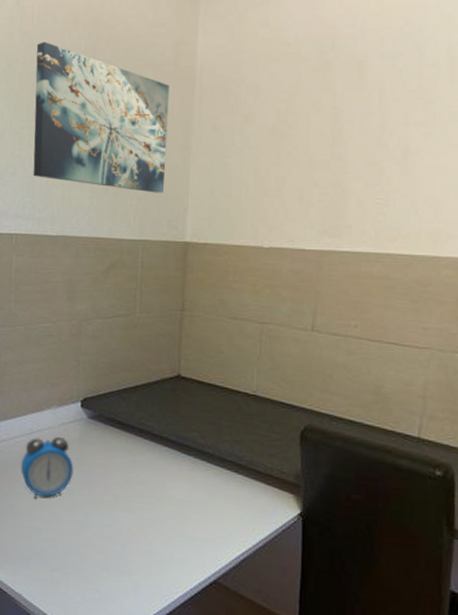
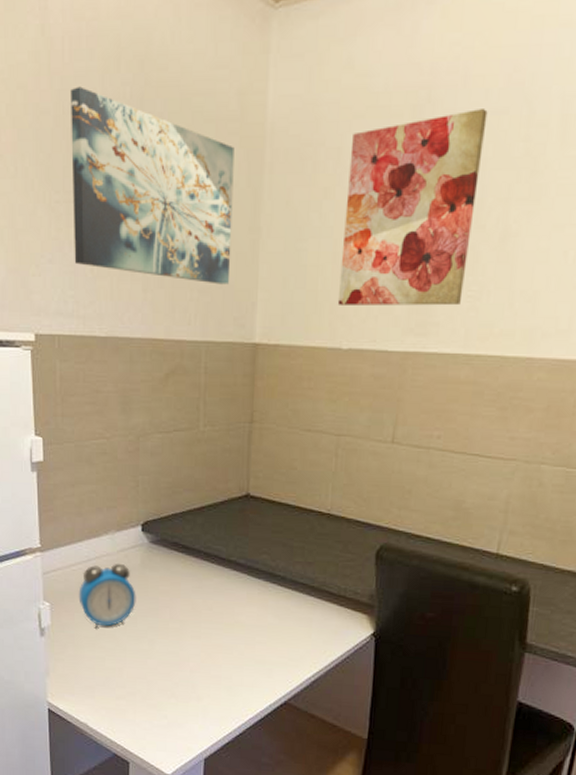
wall art: none [258,54,384,211] -> present [337,109,488,306]

